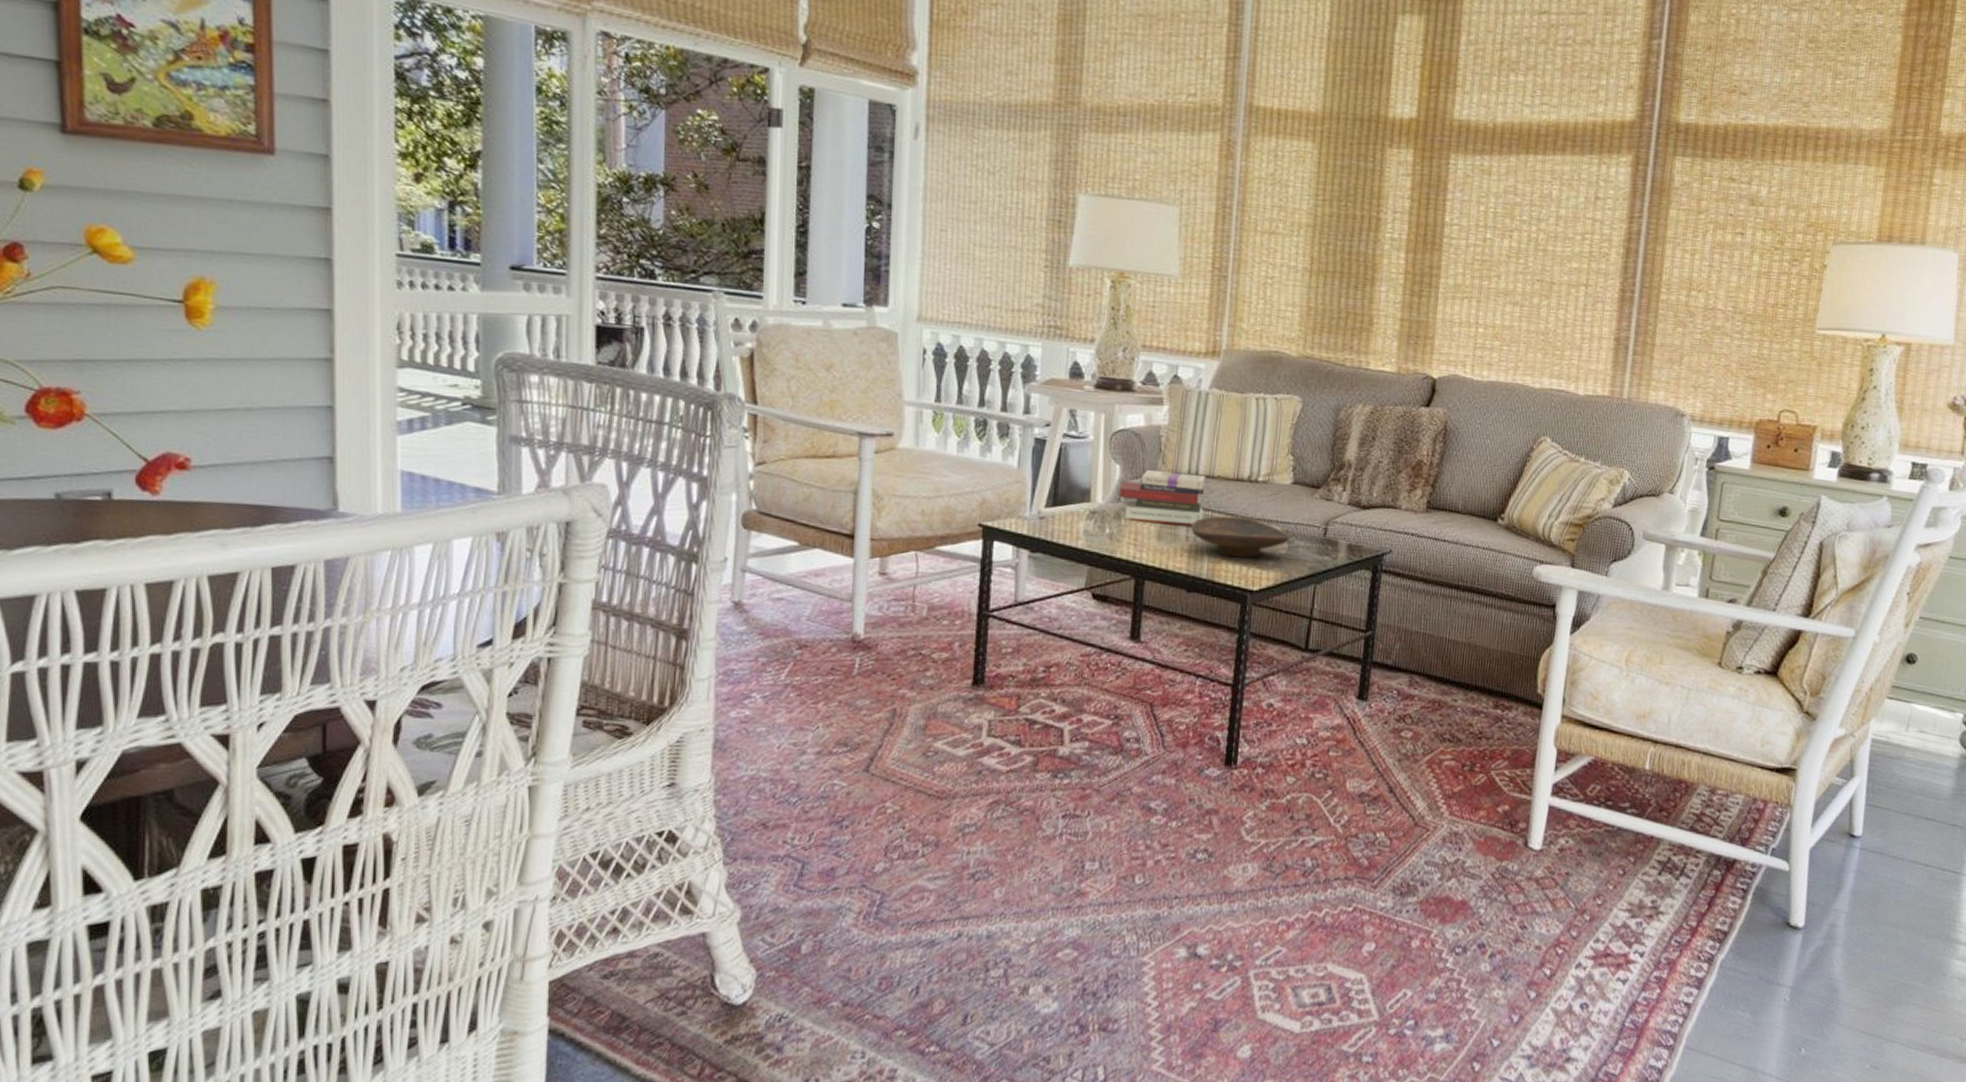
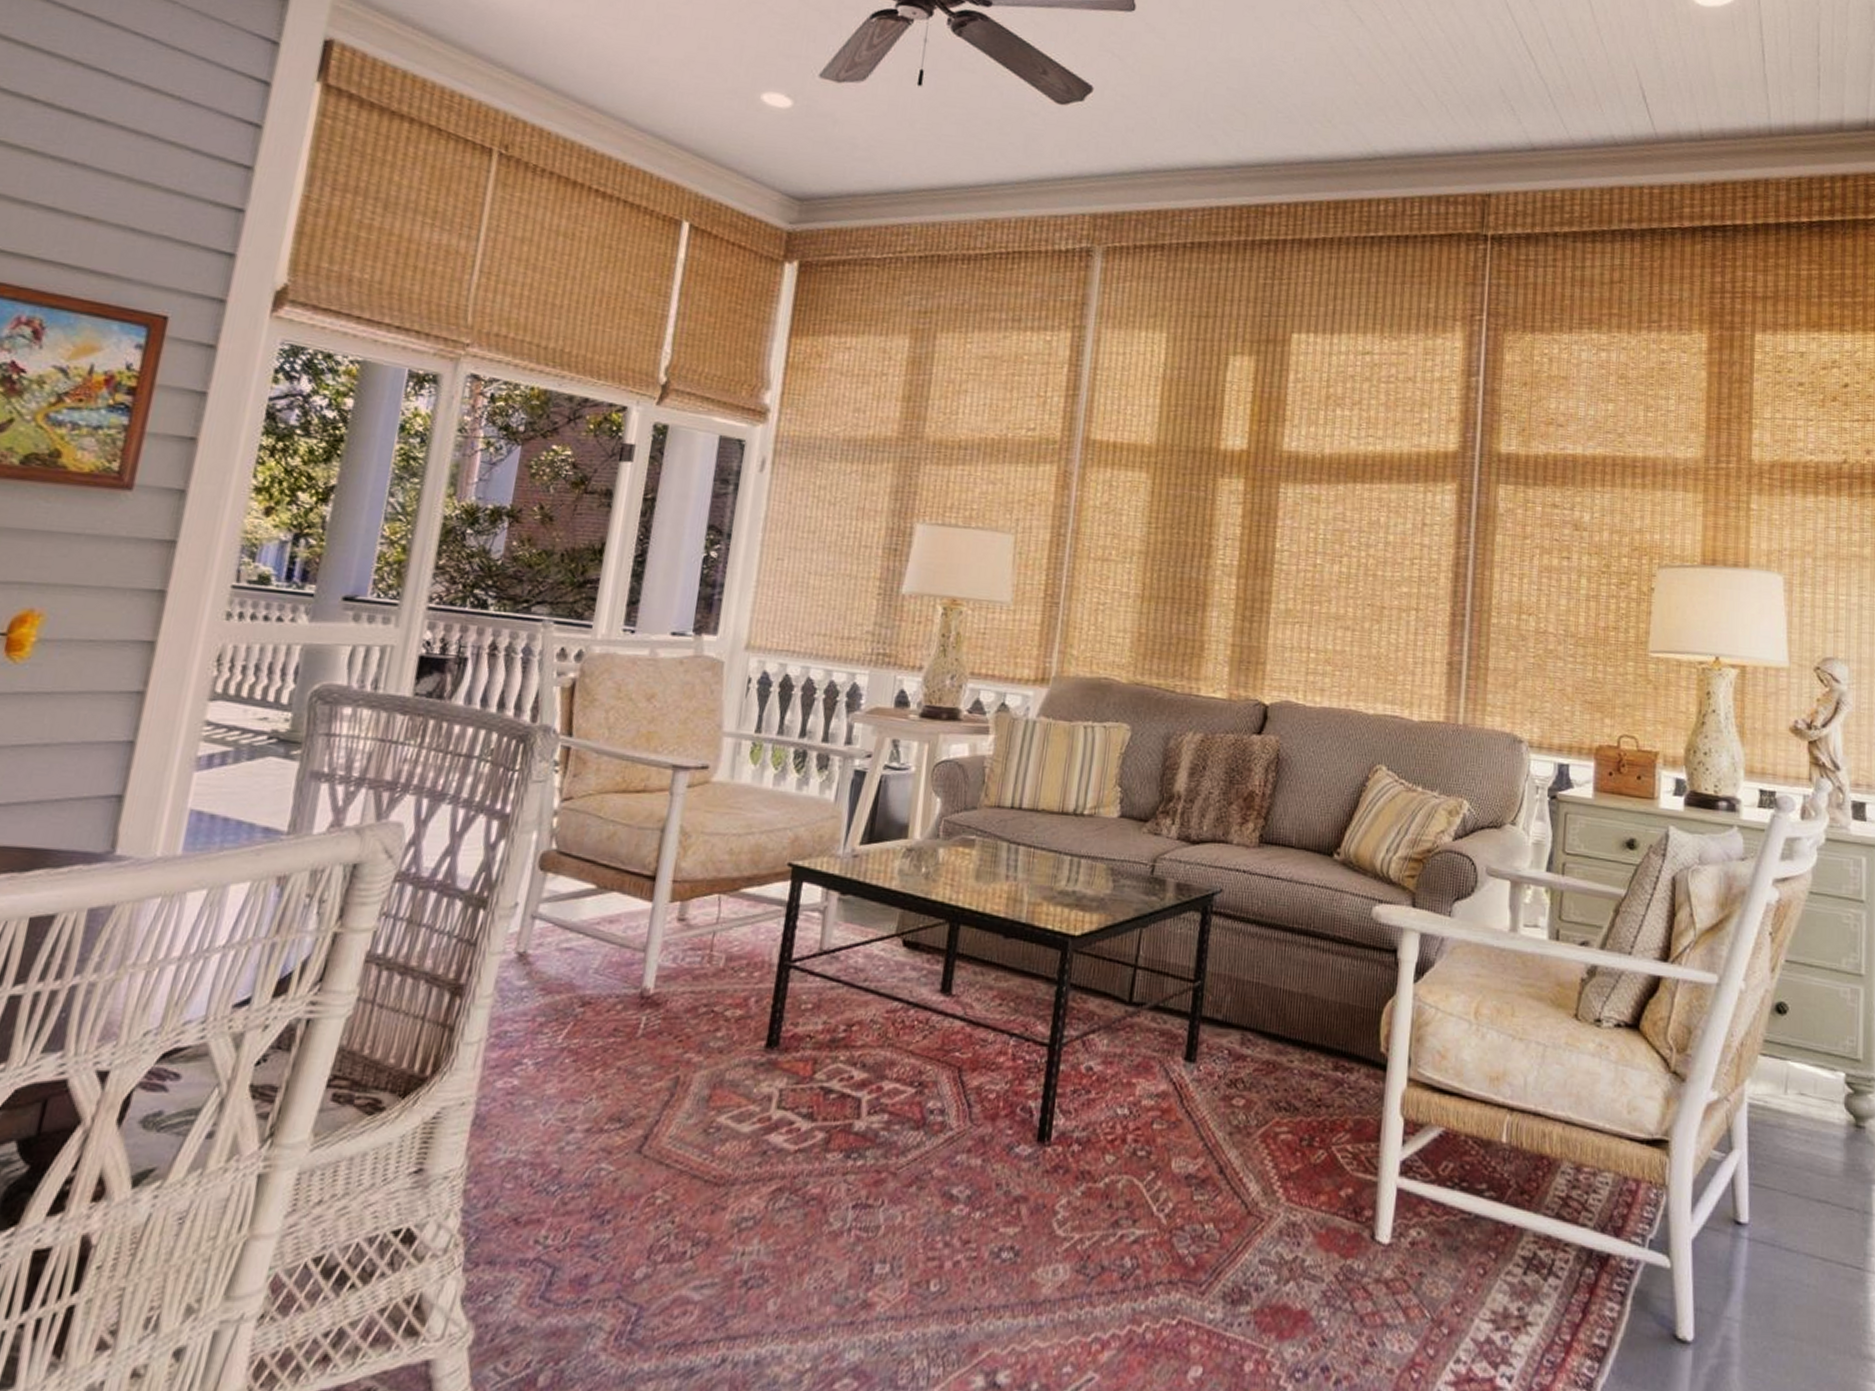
books: present [1119,469,1206,528] -> none [938,802,1030,866]
decorative bowl: present [1191,515,1291,558] -> none [1011,852,1117,899]

